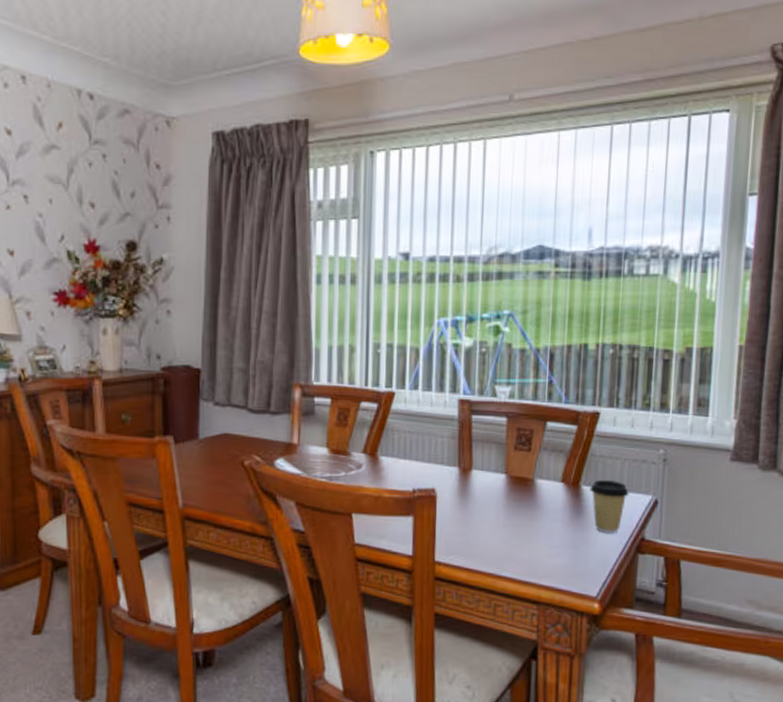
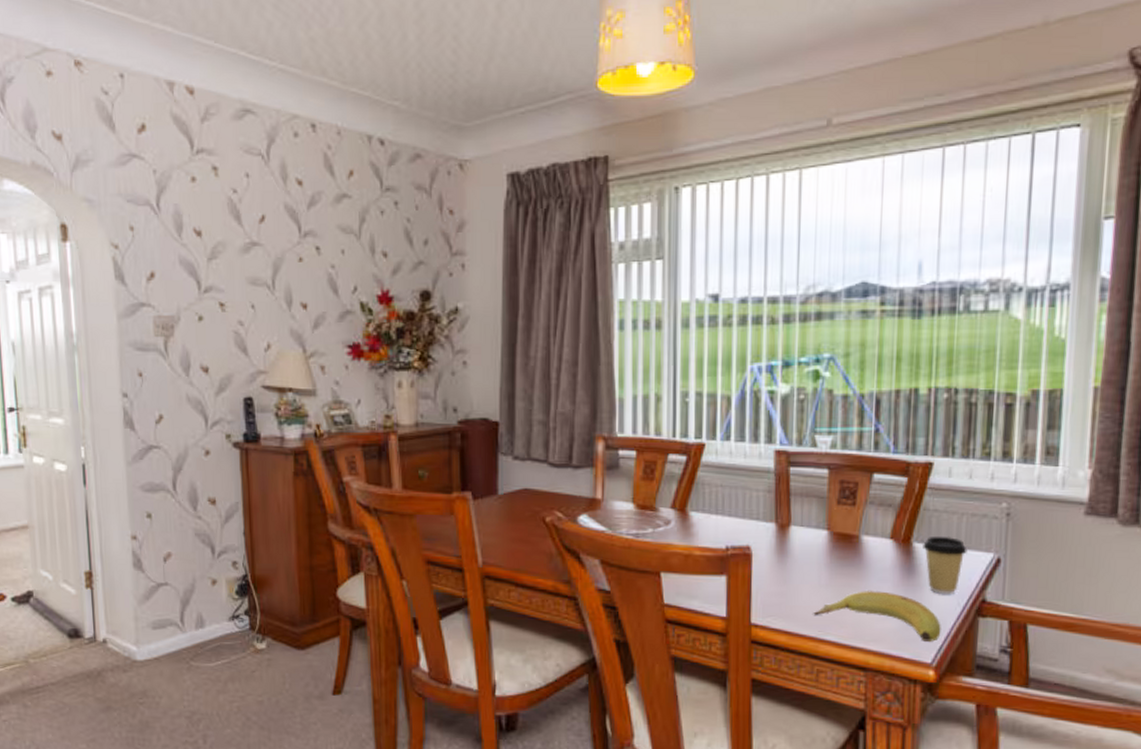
banana: none [491,530,605,577] -> present [813,591,941,642]

